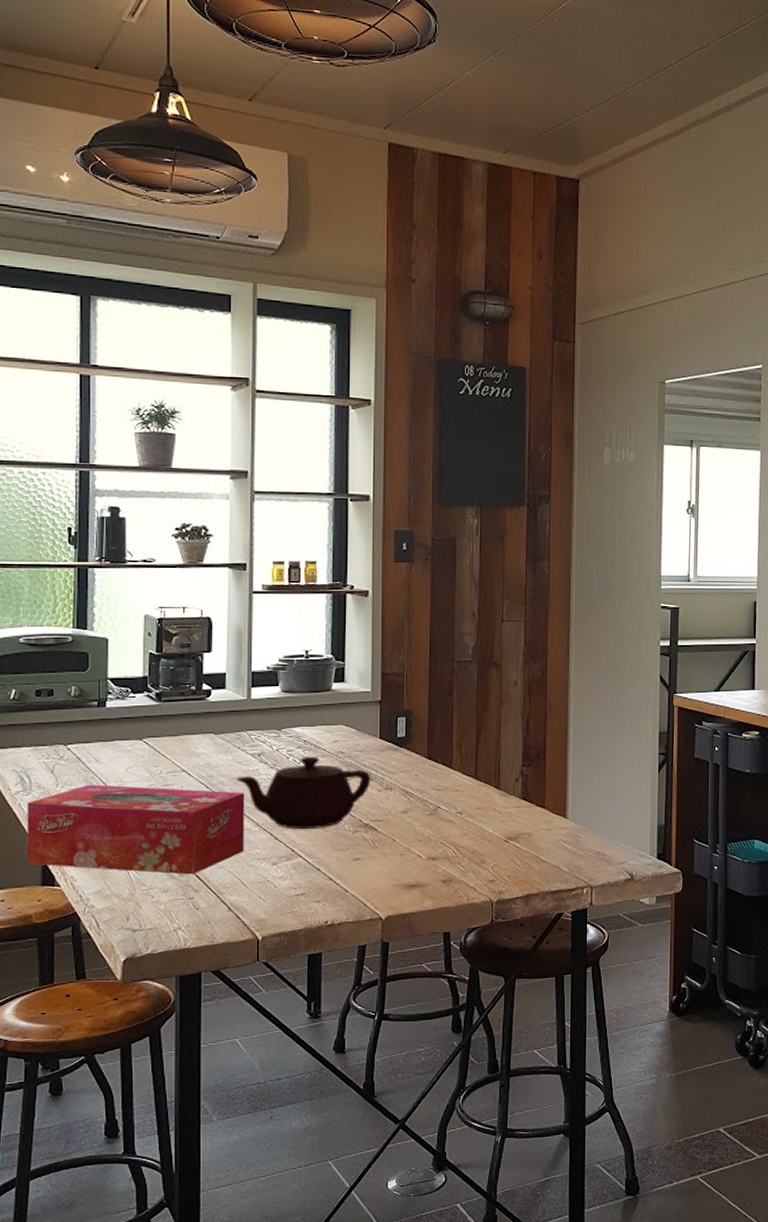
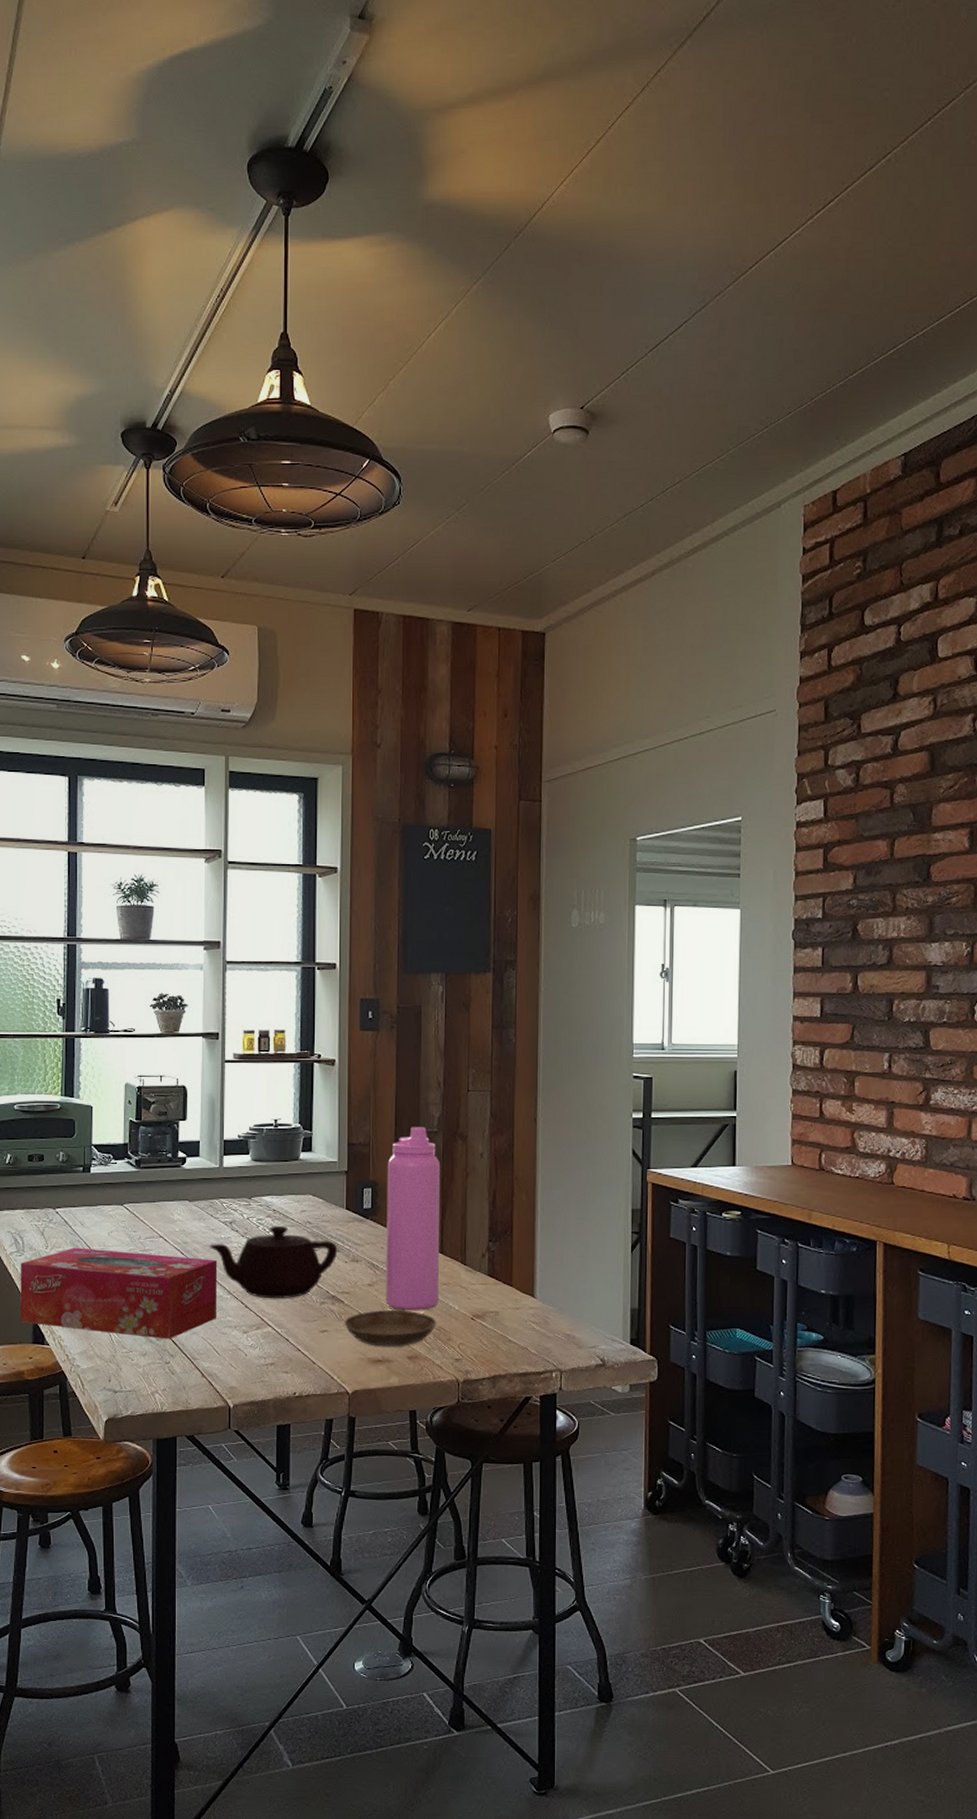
saucer: none [377,836,471,872] -> present [344,1310,437,1347]
water bottle: none [420,656,475,835] -> present [386,1127,441,1310]

